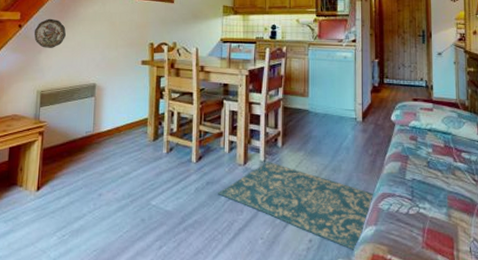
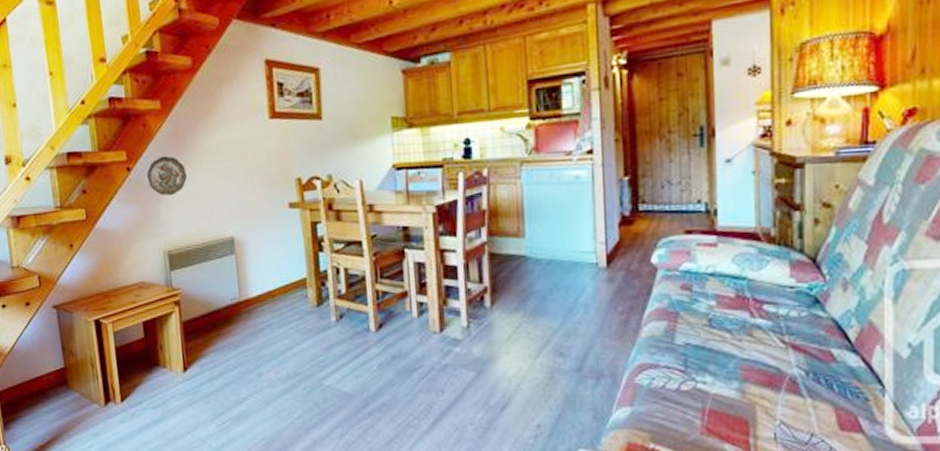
rug: present [218,161,374,252] -> none [408,326,628,439]

